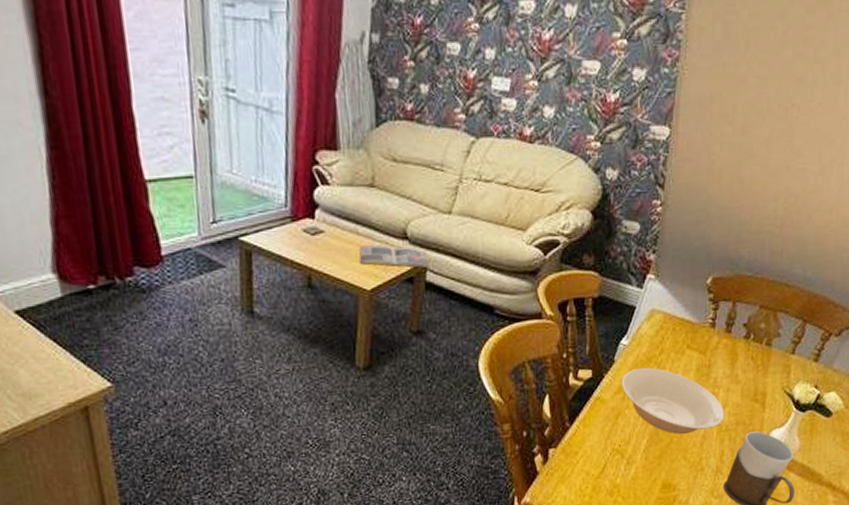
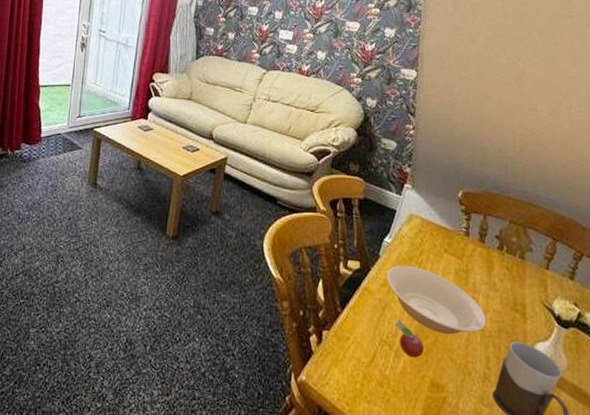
magazine: present [359,244,431,269] -> none [177,142,229,163]
fruit: none [629,426,657,463] -> present [396,320,423,358]

